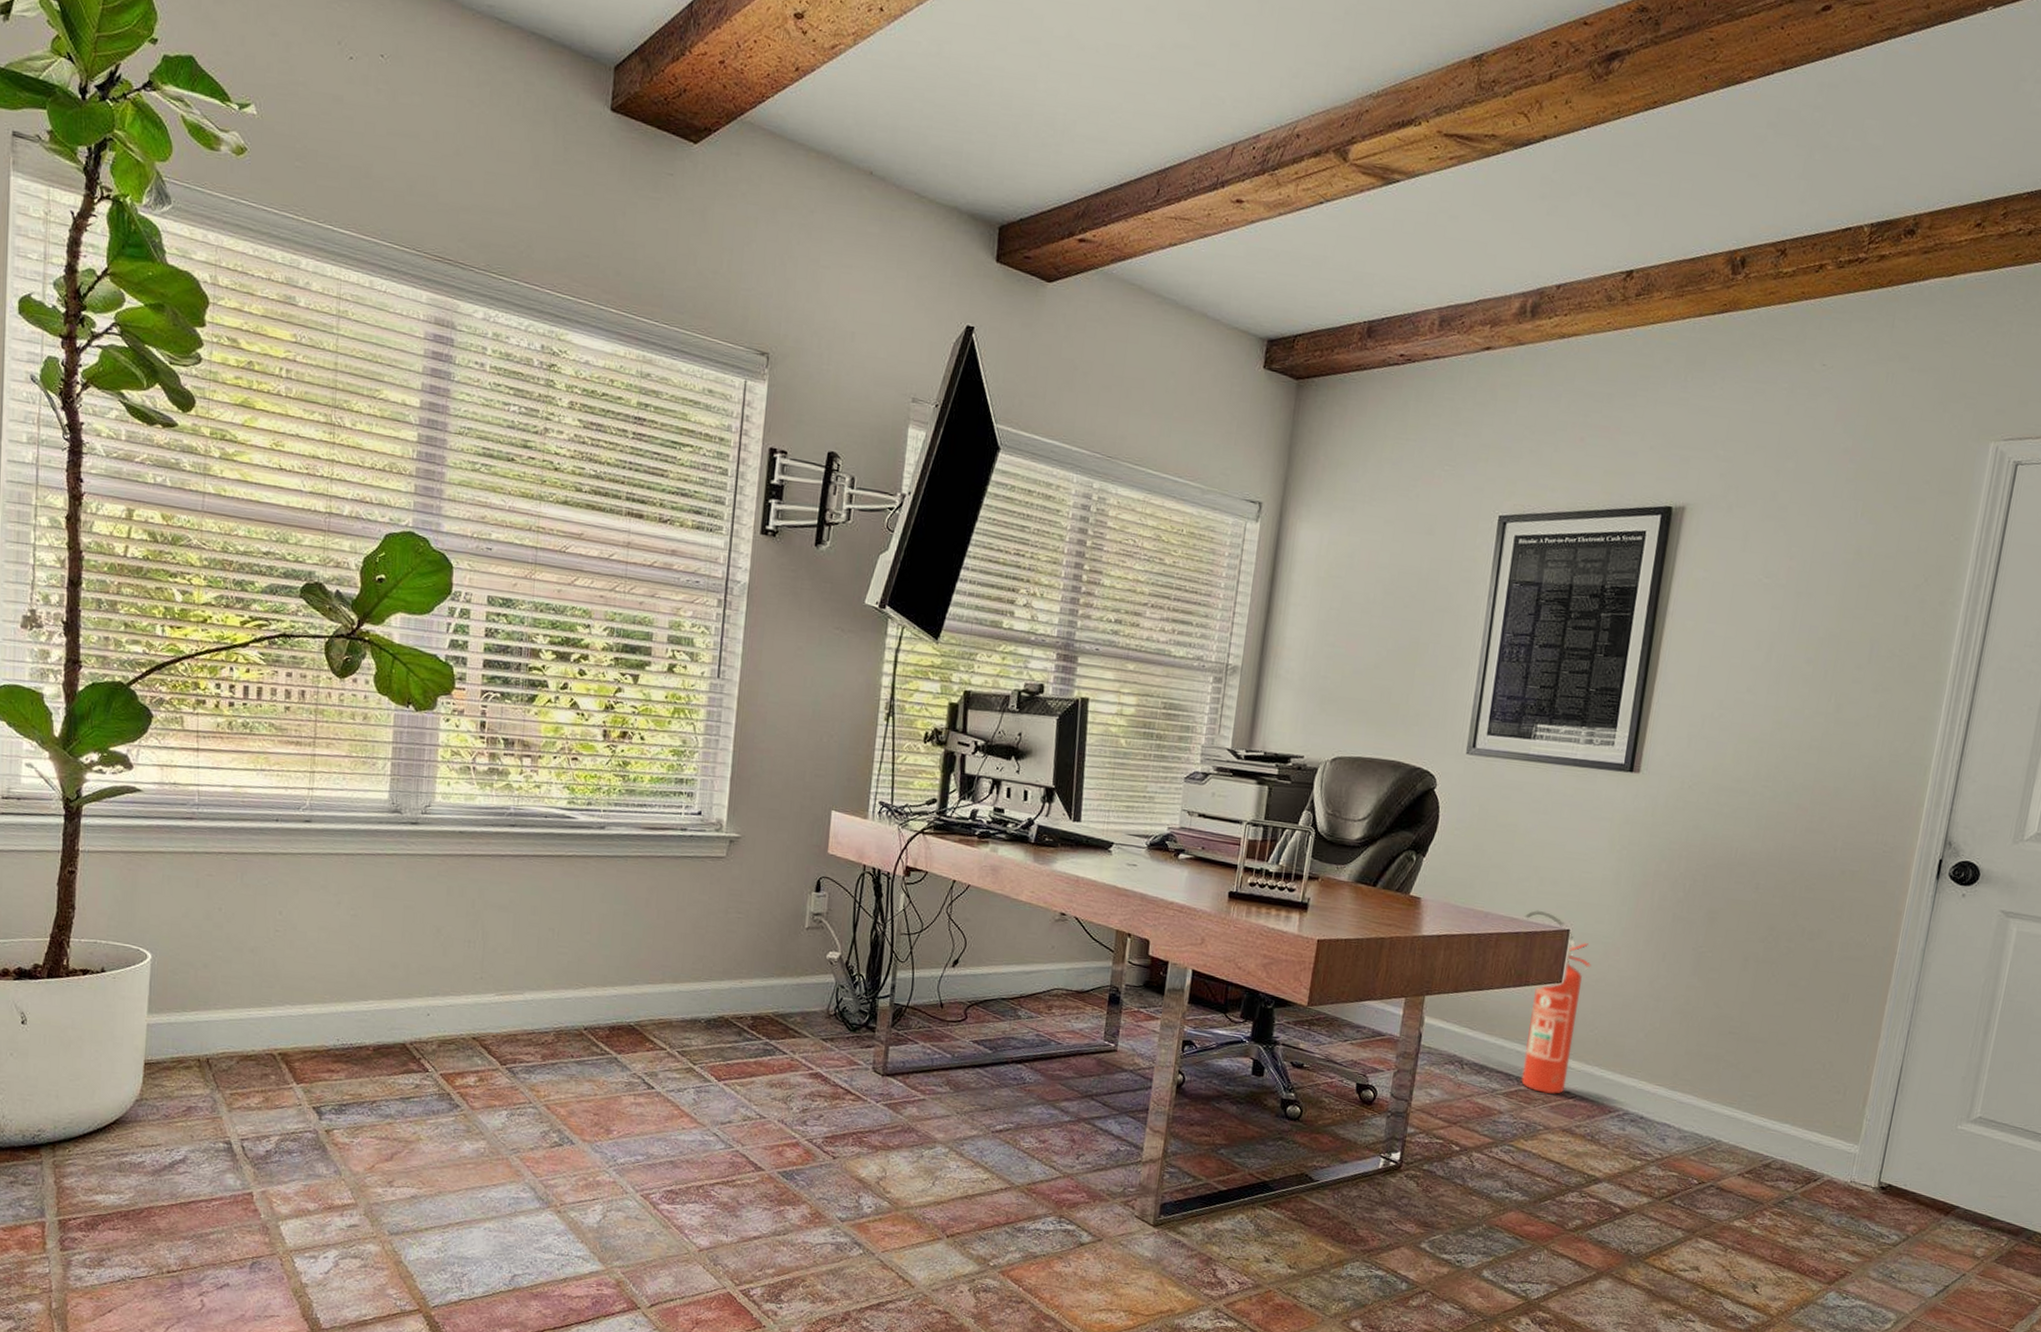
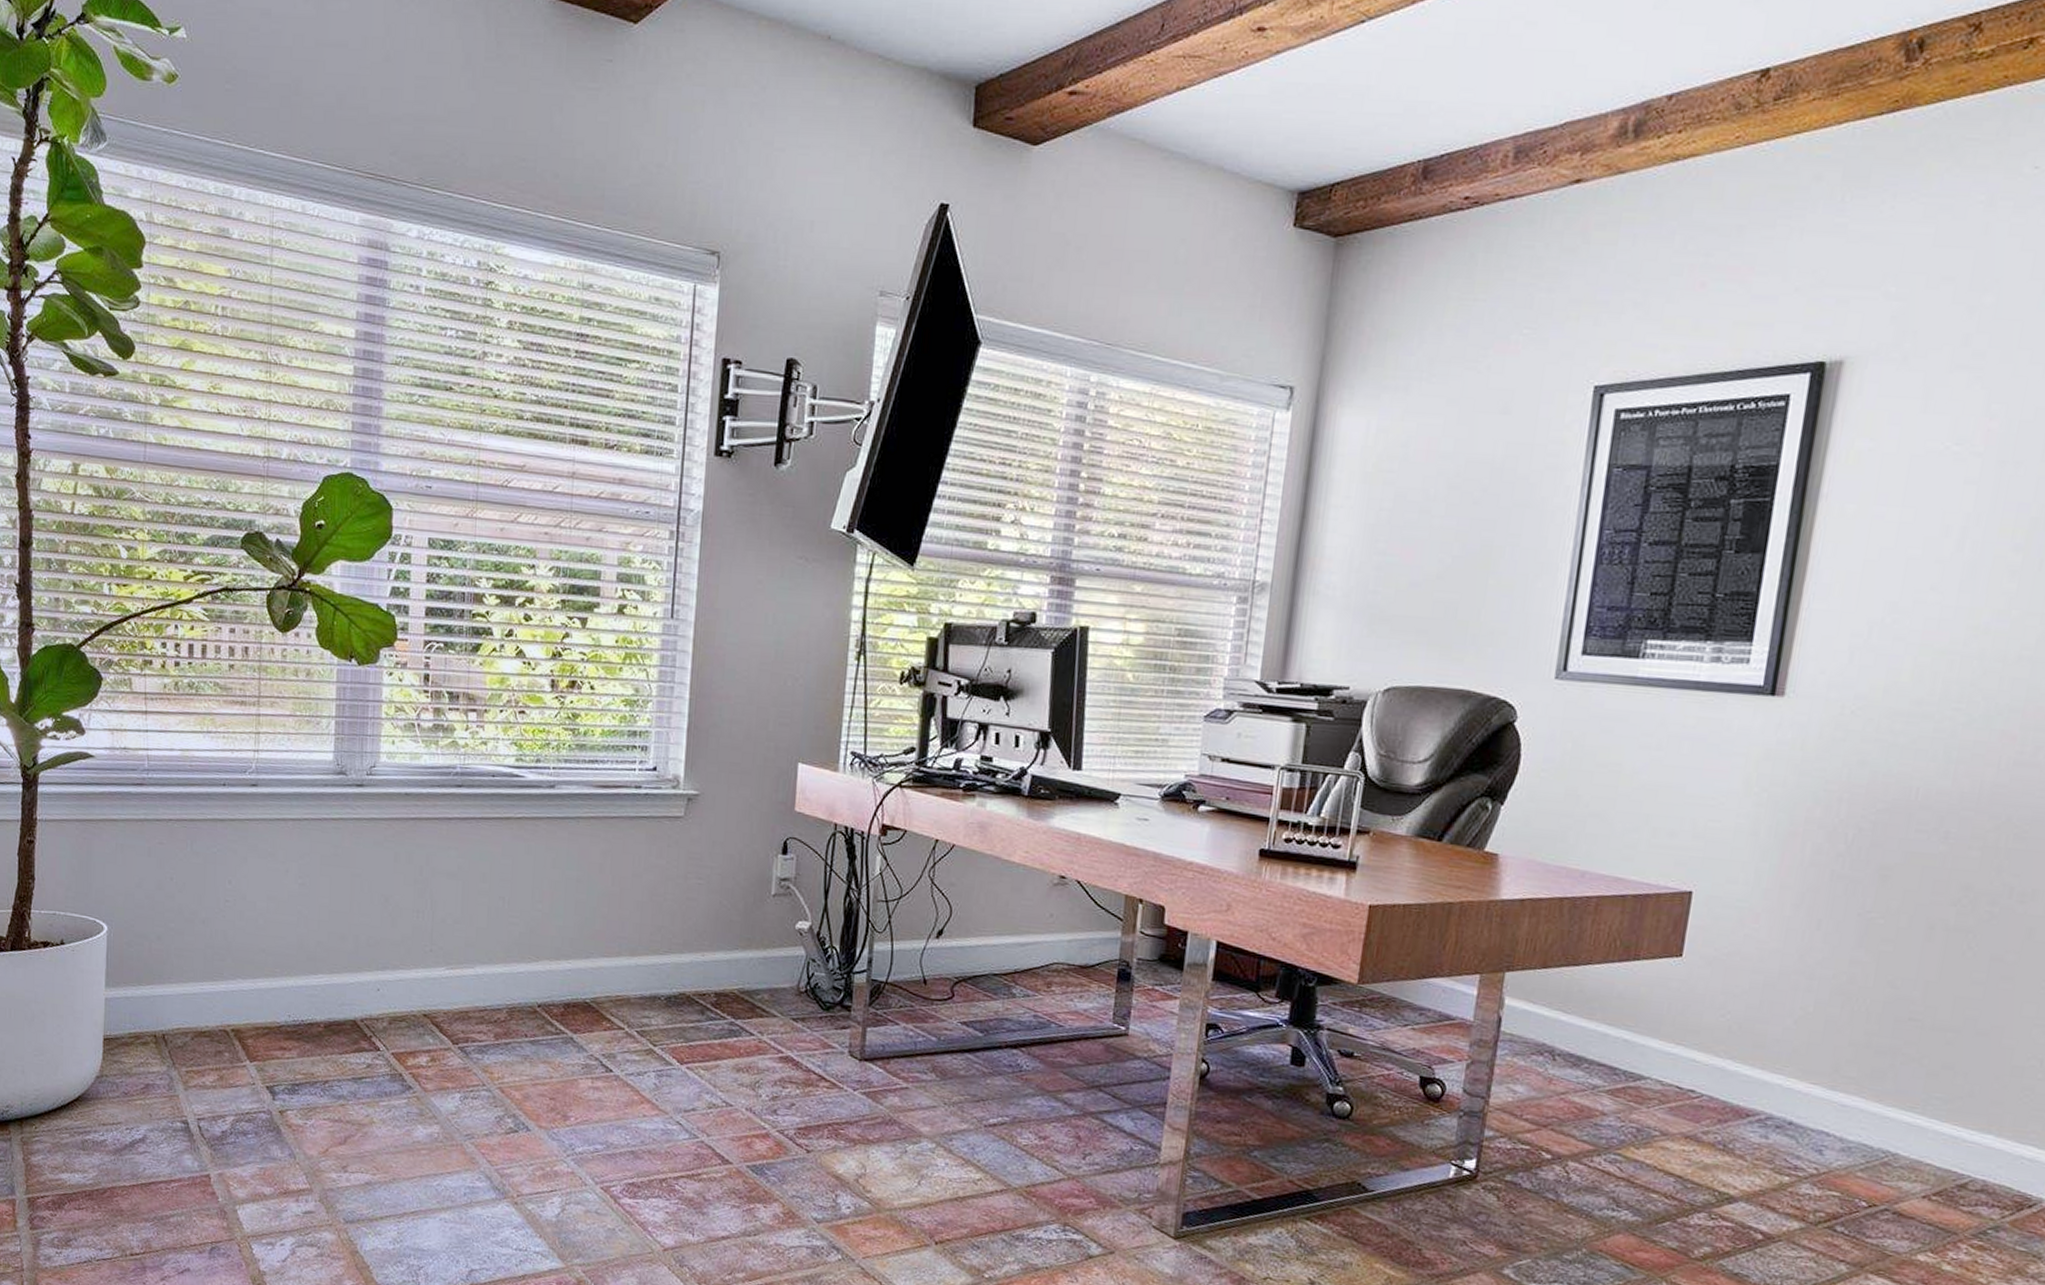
fire extinguisher: present [1521,909,1592,1094] -> none [1630,867,1722,1093]

